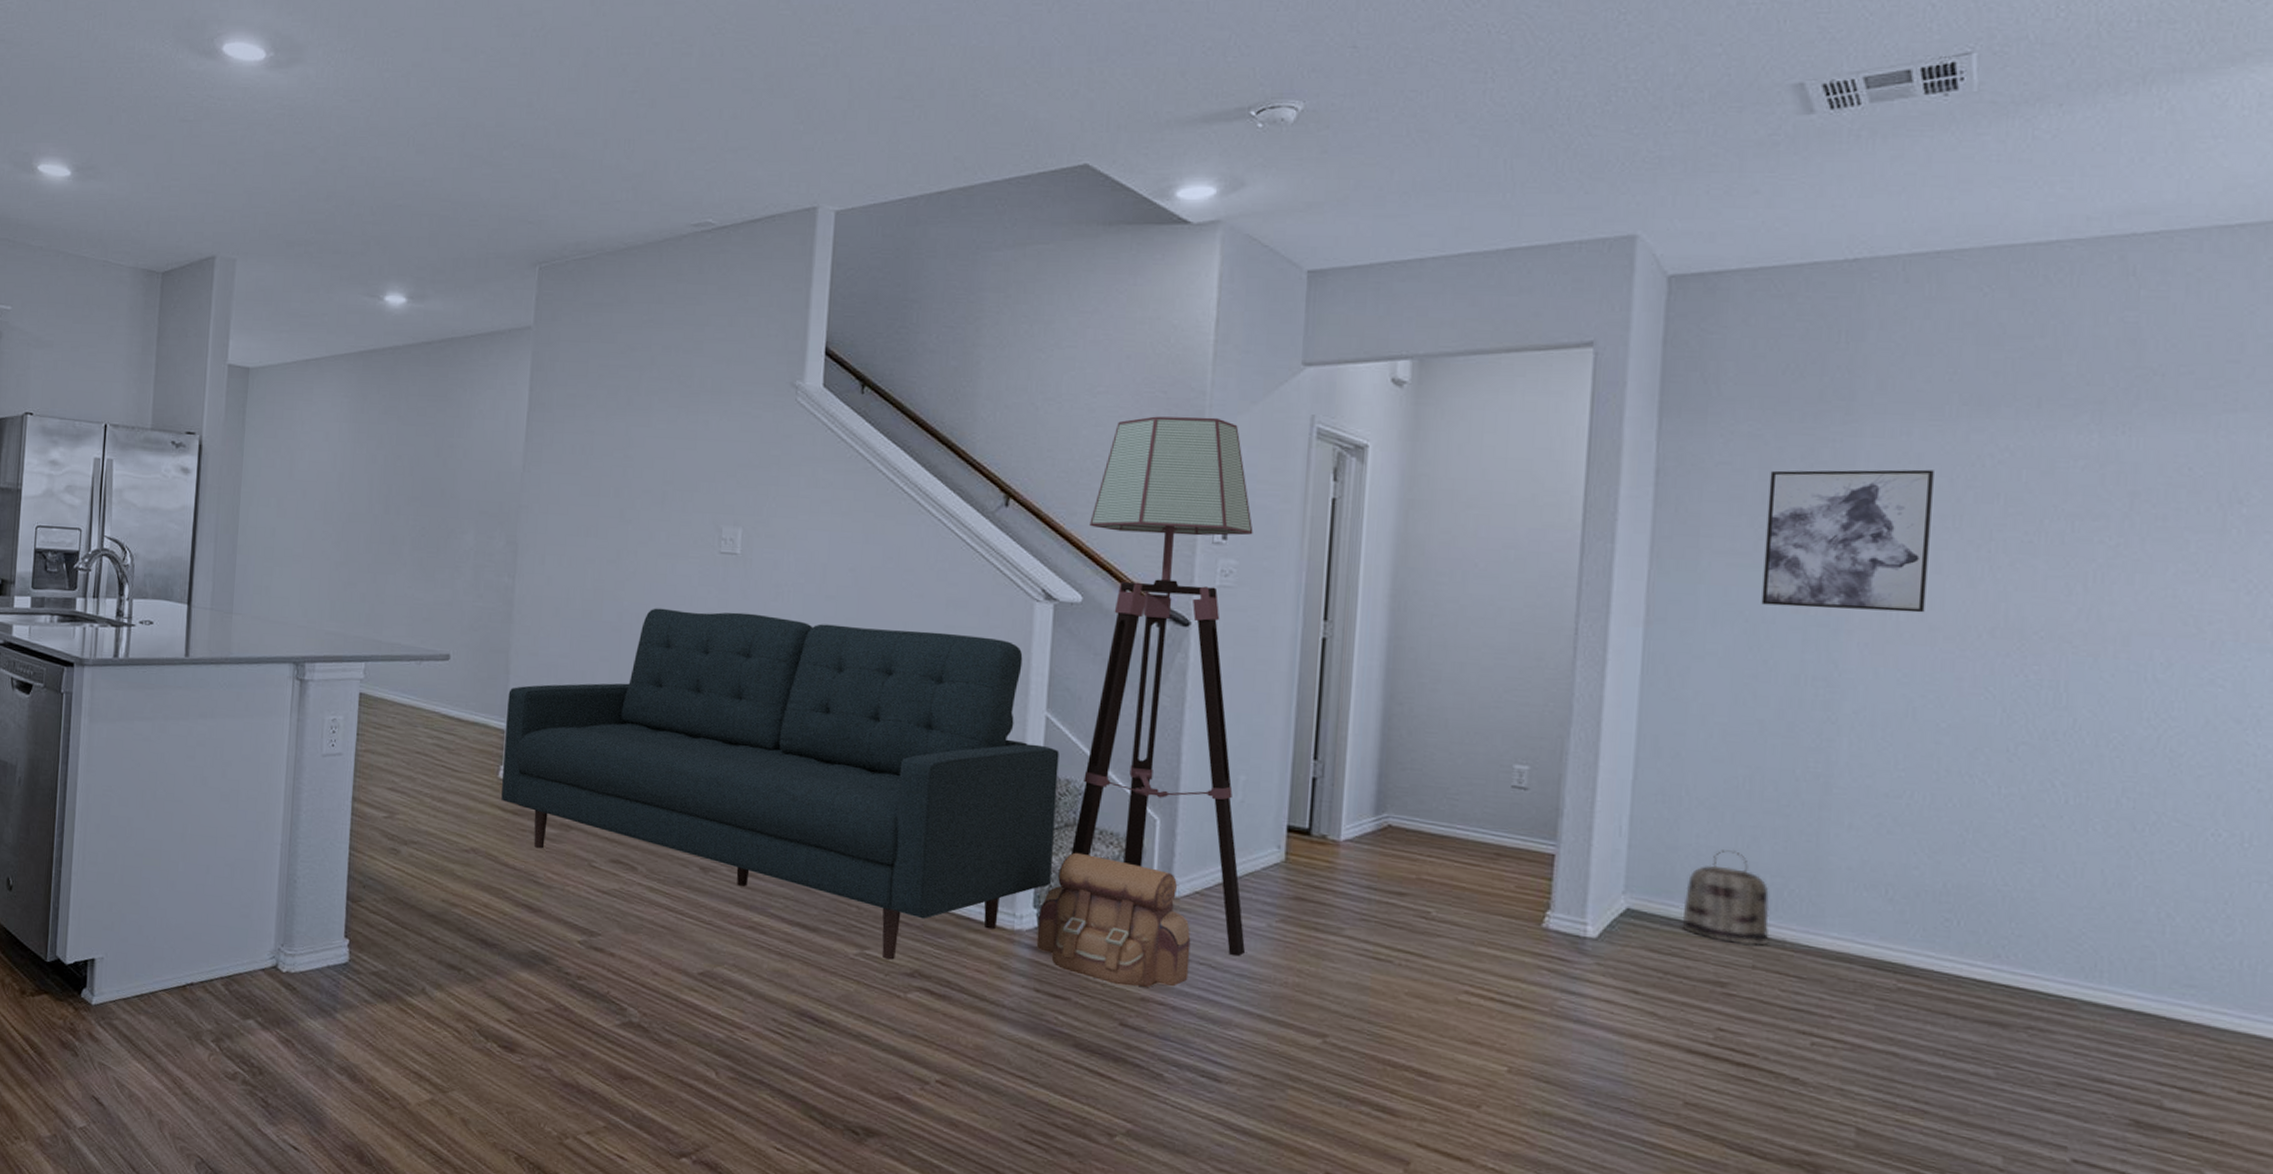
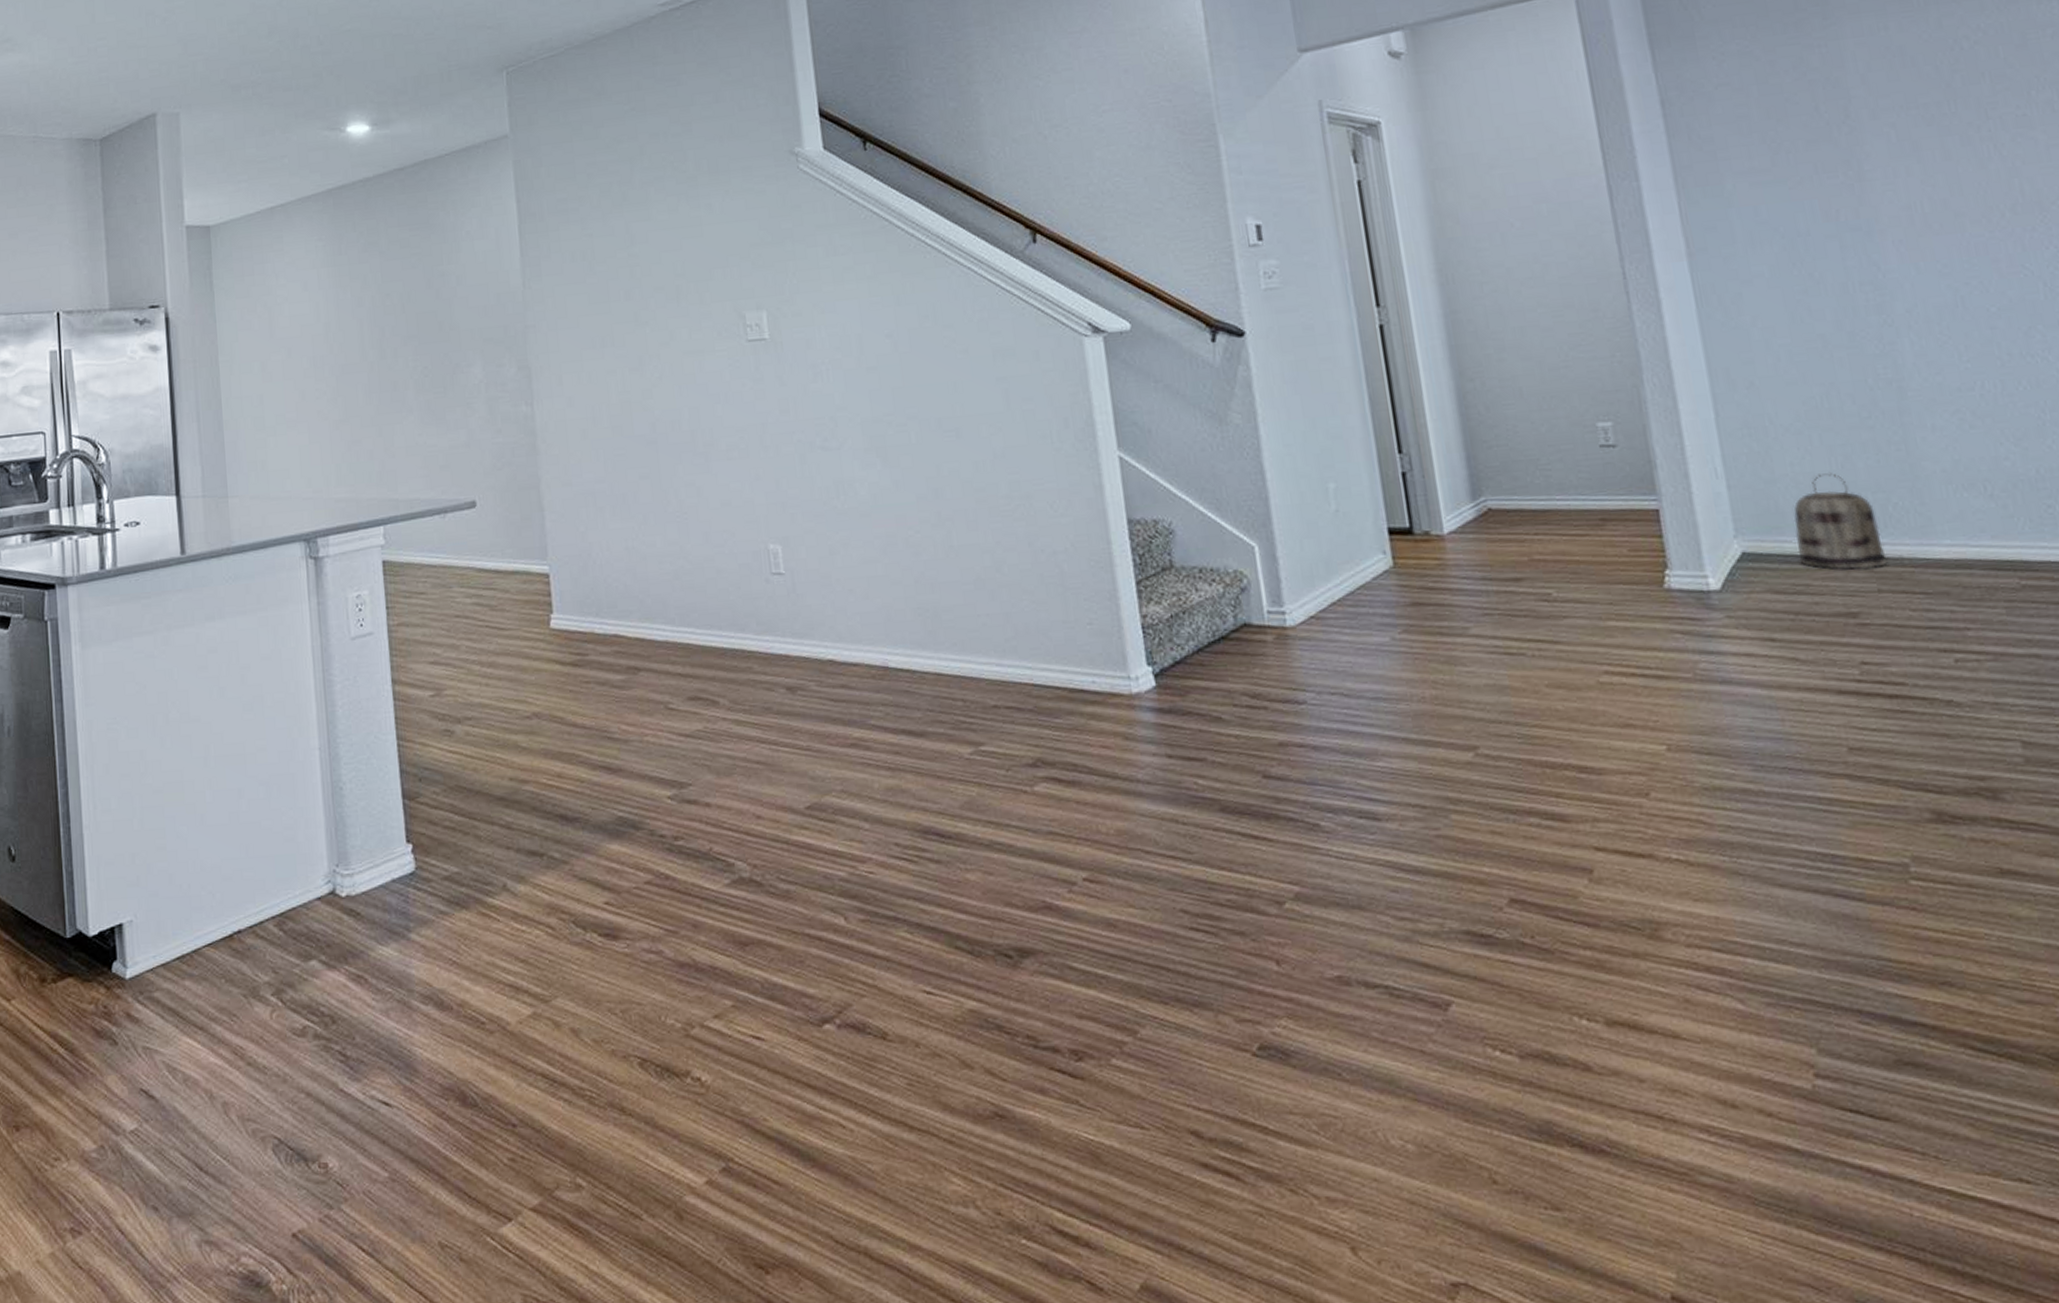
sofa: present [501,608,1059,960] -> none [546,383,1160,753]
backpack: present [1037,852,1191,988] -> none [1154,596,1323,734]
floor lamp: present [1071,416,1253,957] -> none [1121,118,1376,679]
wall art: present [1761,469,1934,613] -> none [1768,60,1946,218]

